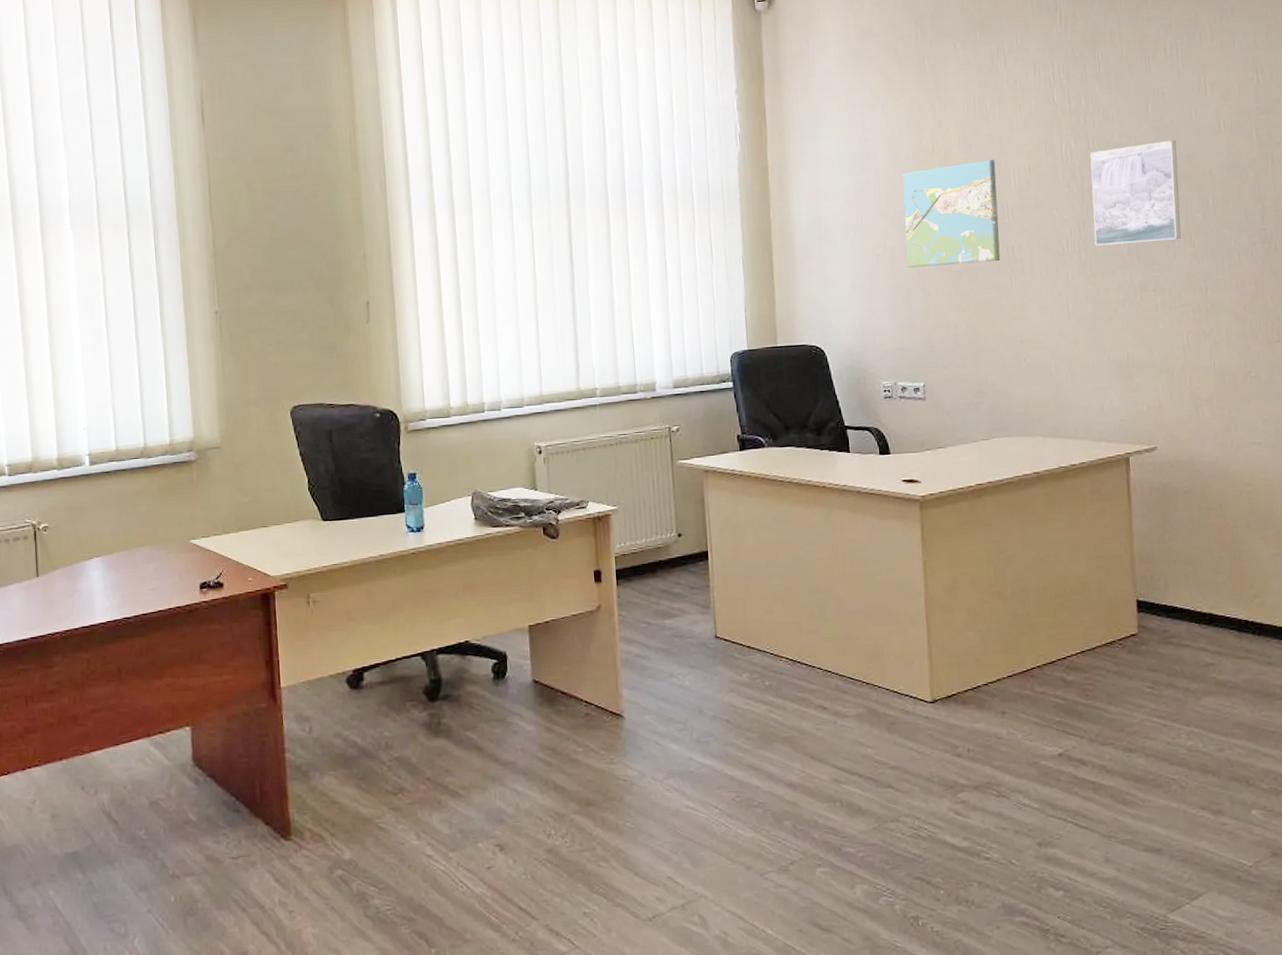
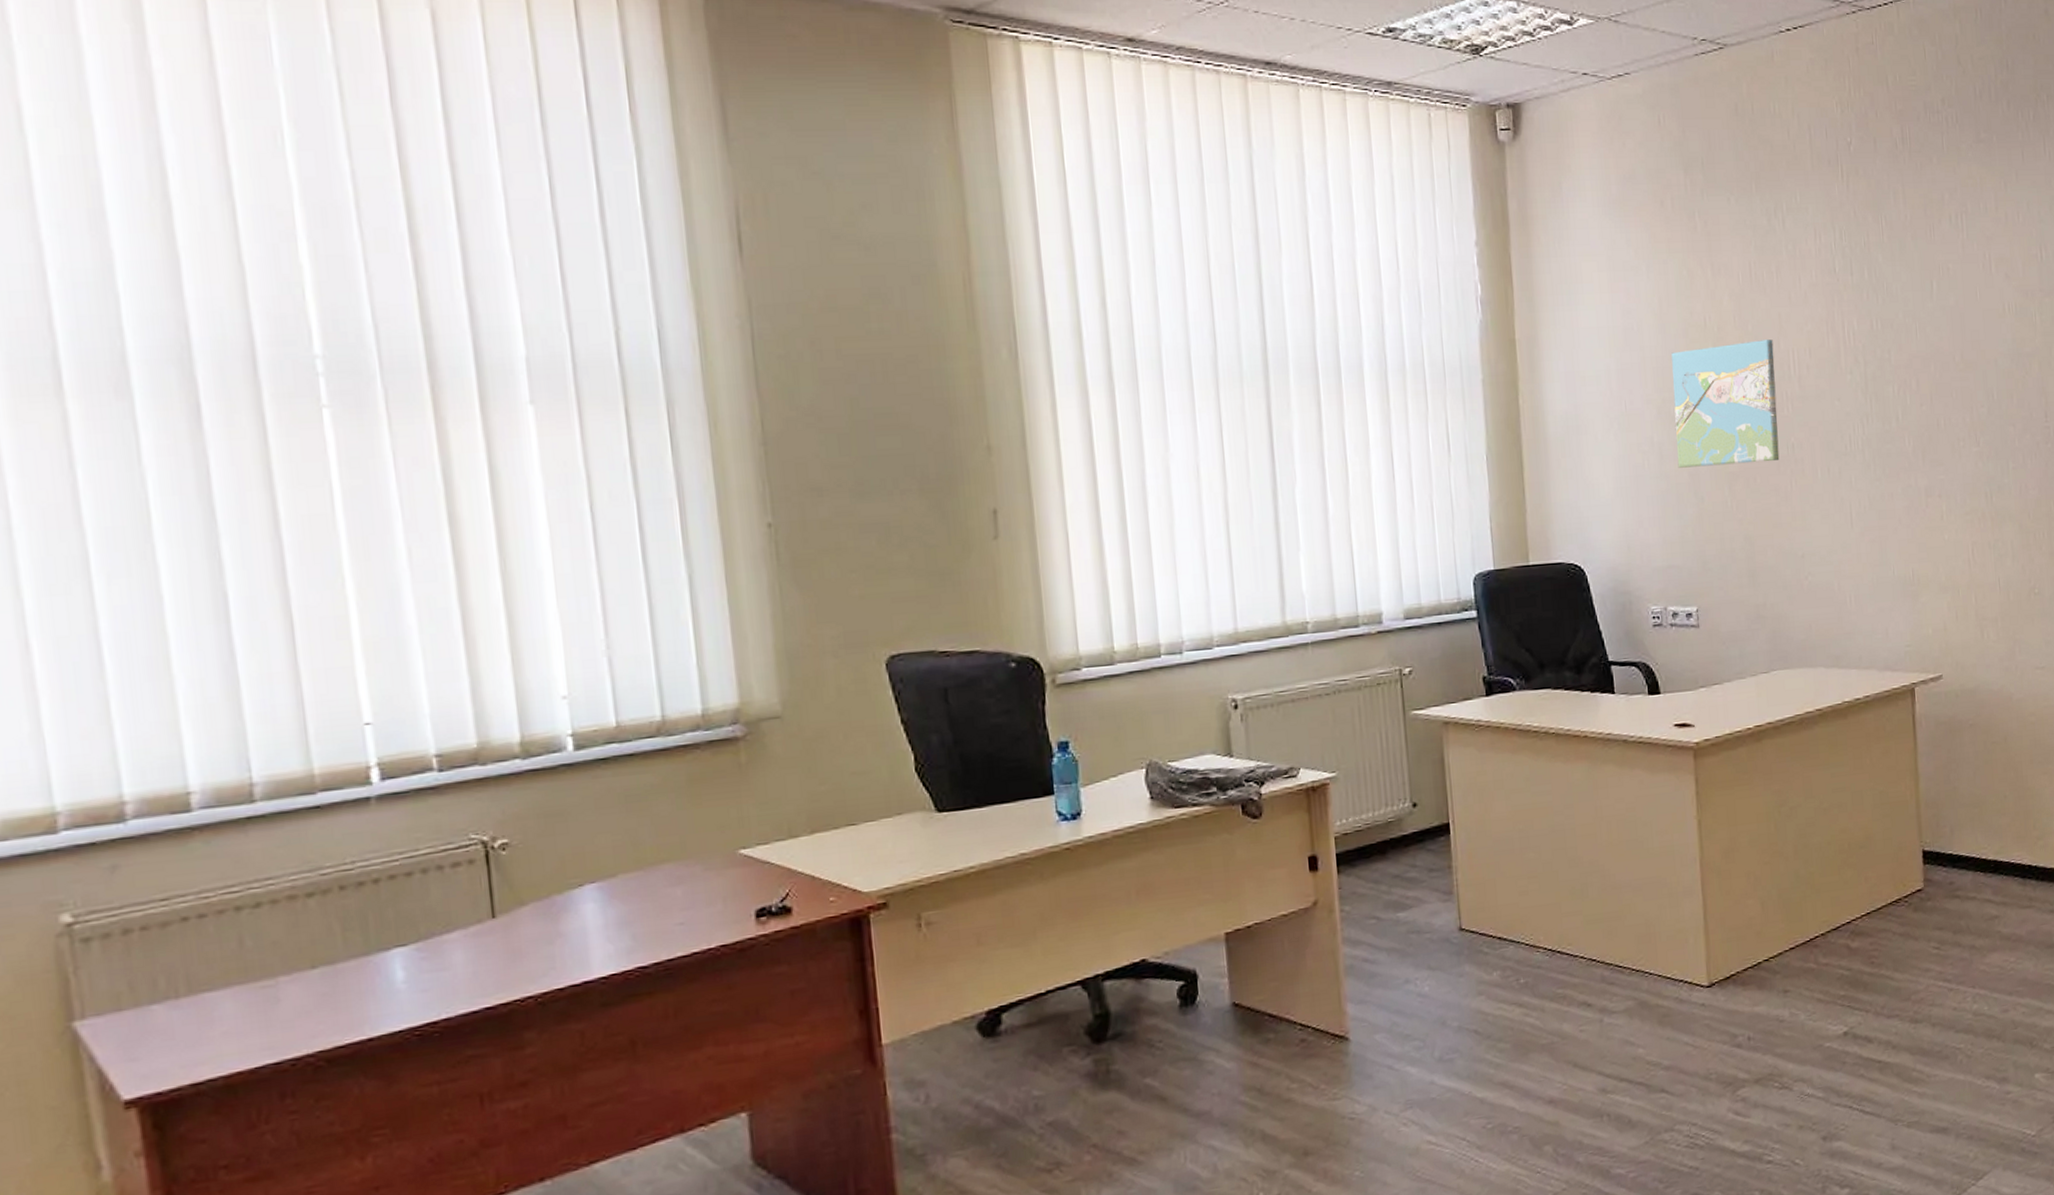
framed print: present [1090,140,1181,246] -> none [1873,323,1966,444]

